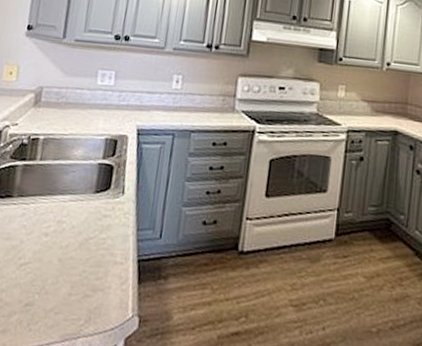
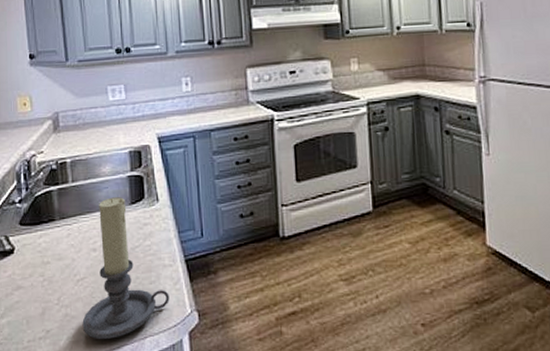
candle holder: none [14,182,114,334] -> present [82,197,170,339]

